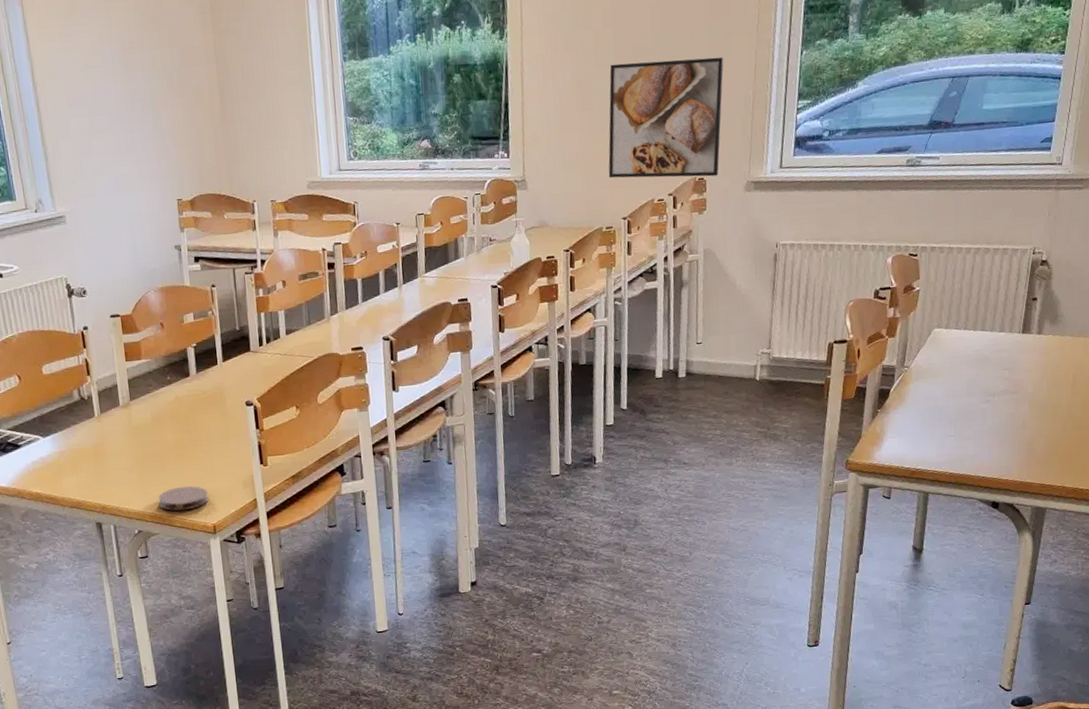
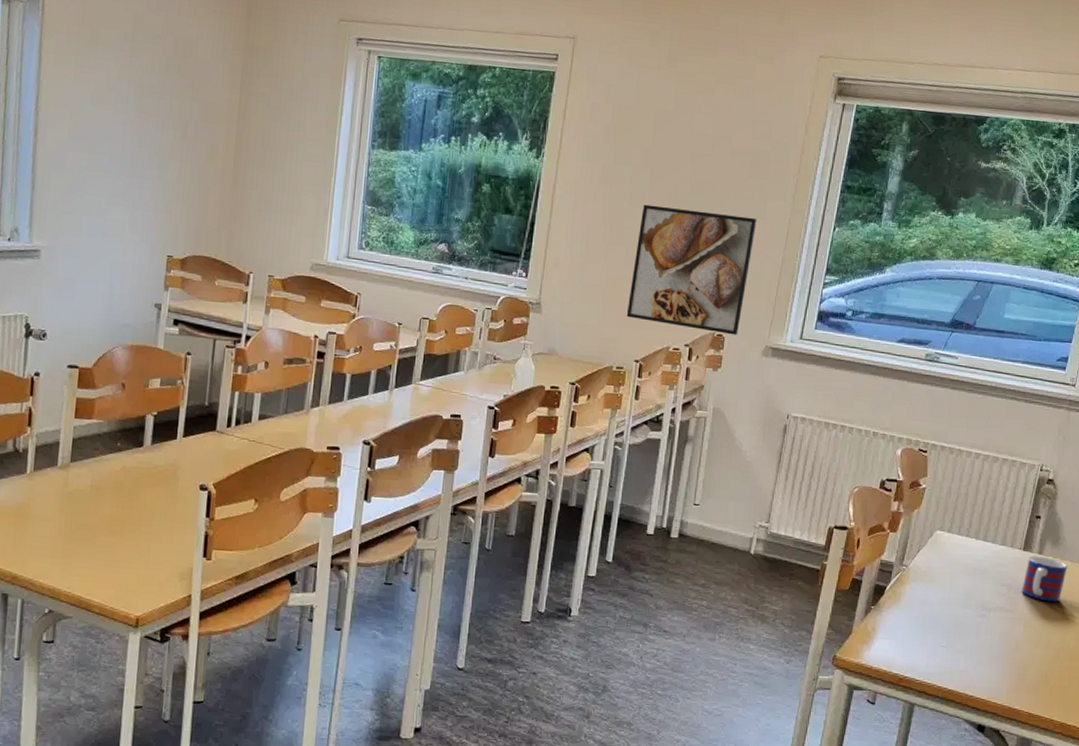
coaster: present [158,486,208,511] -> none [78,567,137,596]
mug: none [1024,336,1068,378] -> present [1021,555,1068,602]

